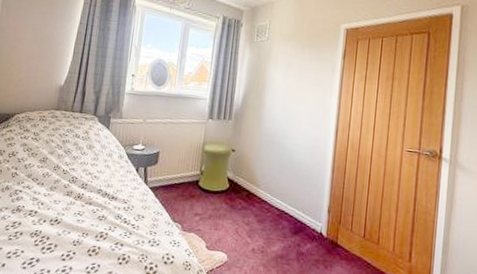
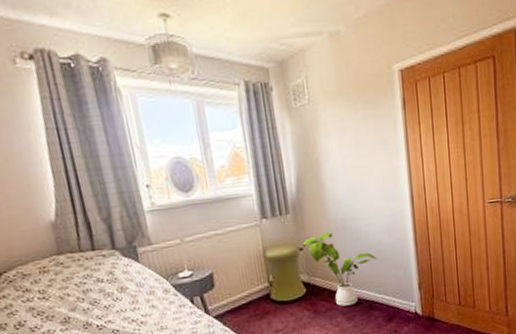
house plant: none [235,142,296,210] -> present [302,232,378,306]

